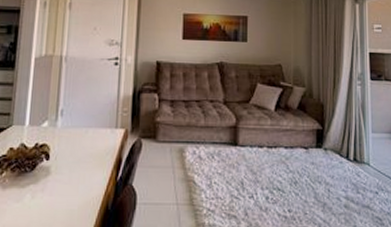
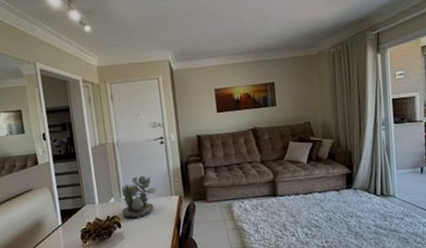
succulent plant: none [53,98,101,151] -> present [121,175,157,218]

